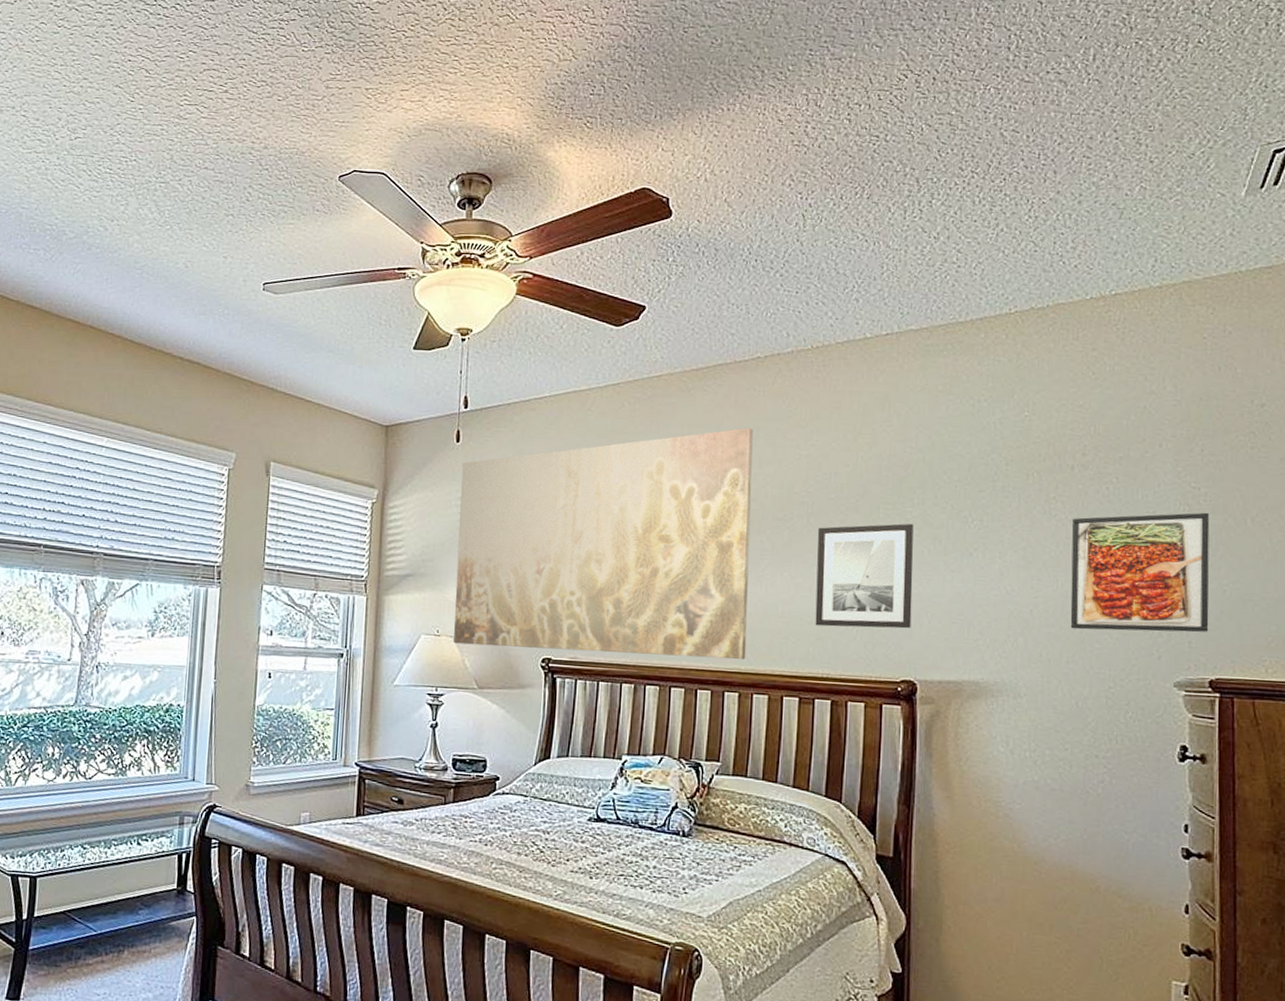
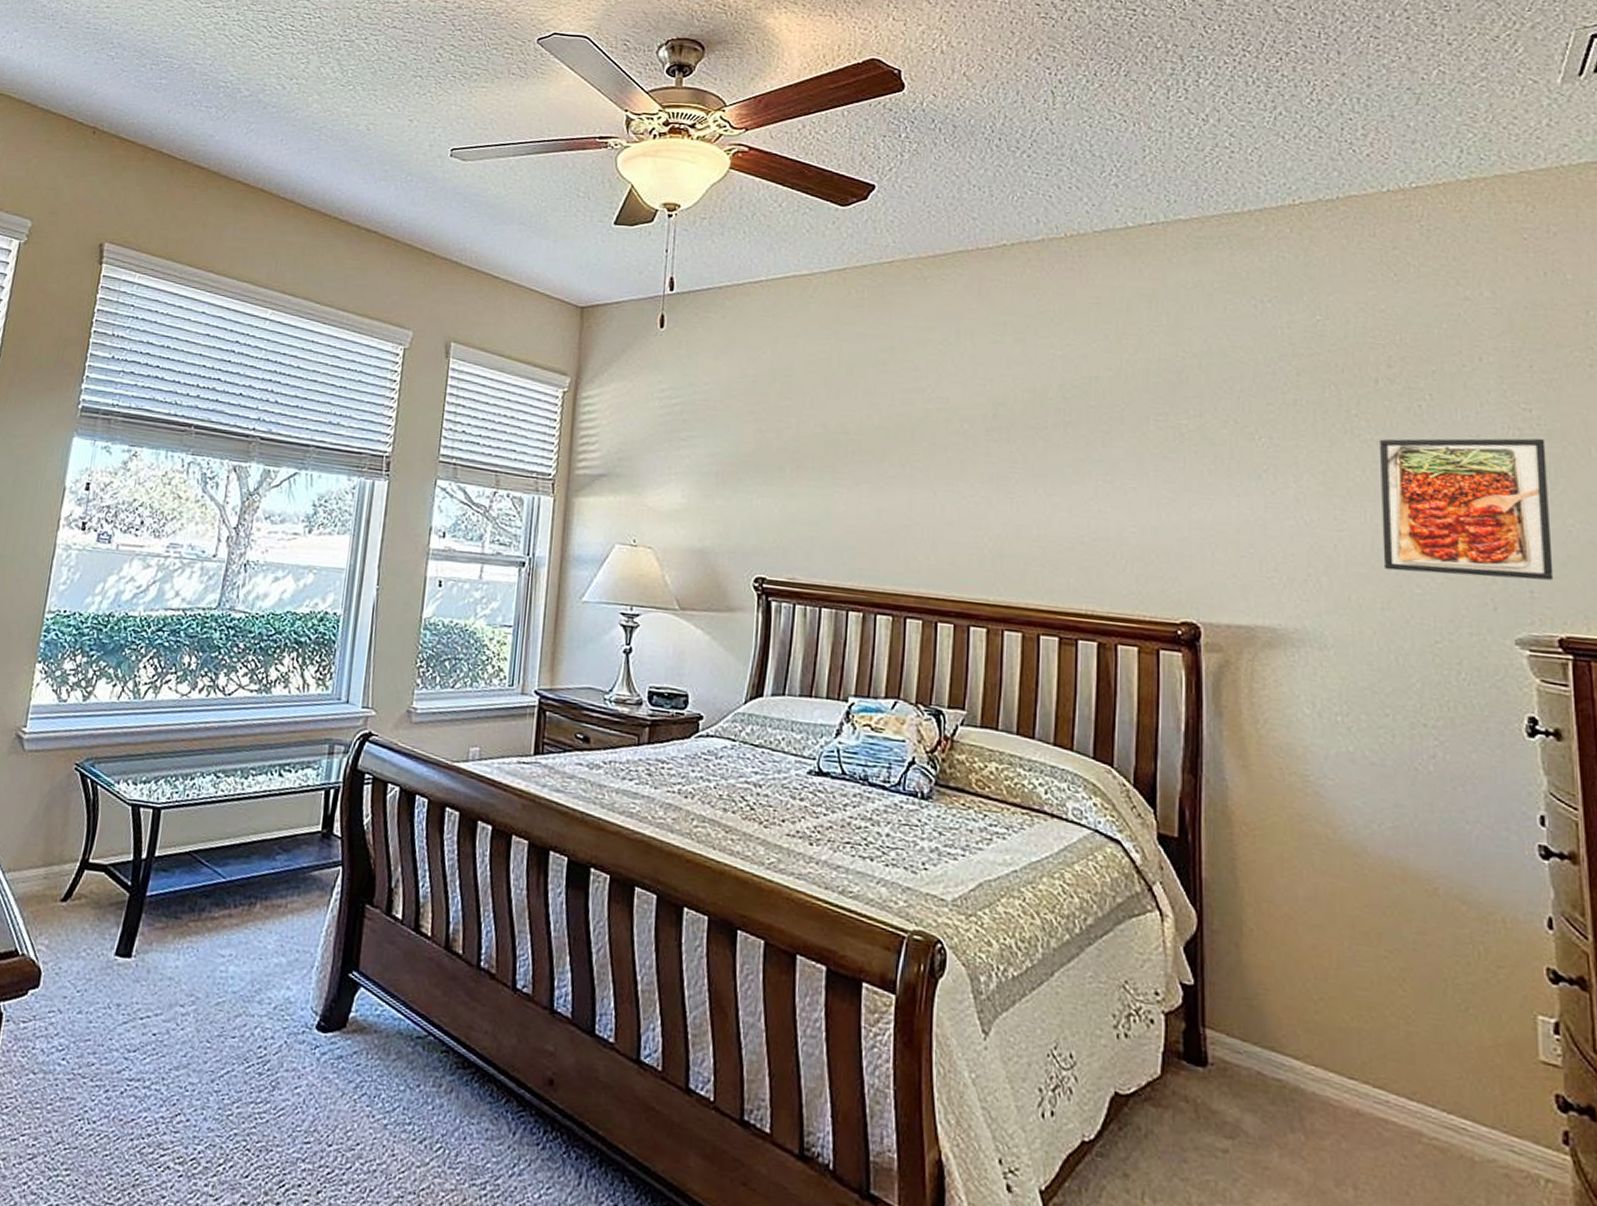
wall art: present [454,427,753,660] -> none [653,322,1000,589]
wall art: present [815,523,914,629] -> none [1076,438,1191,561]

